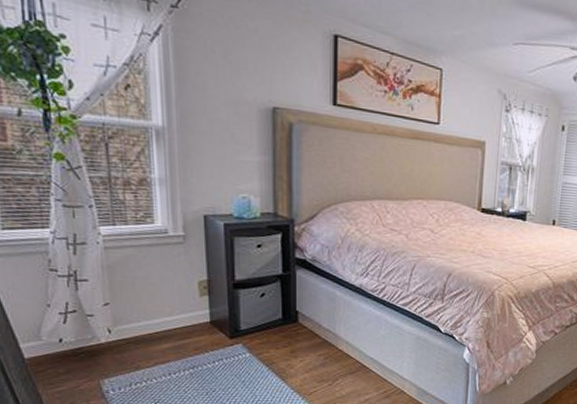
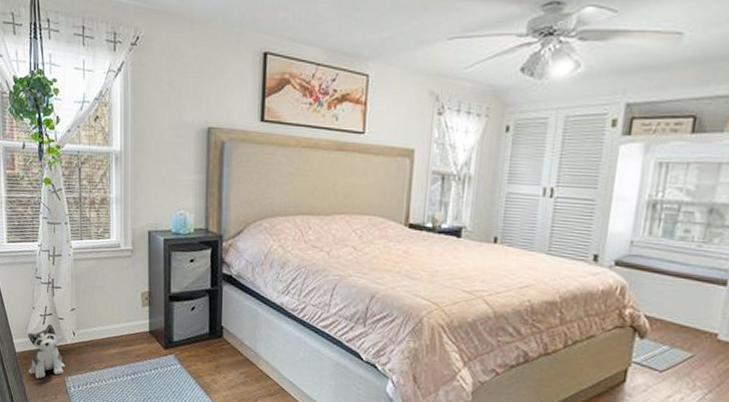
plush toy: none [41,321,100,386] -> present [28,323,66,379]

